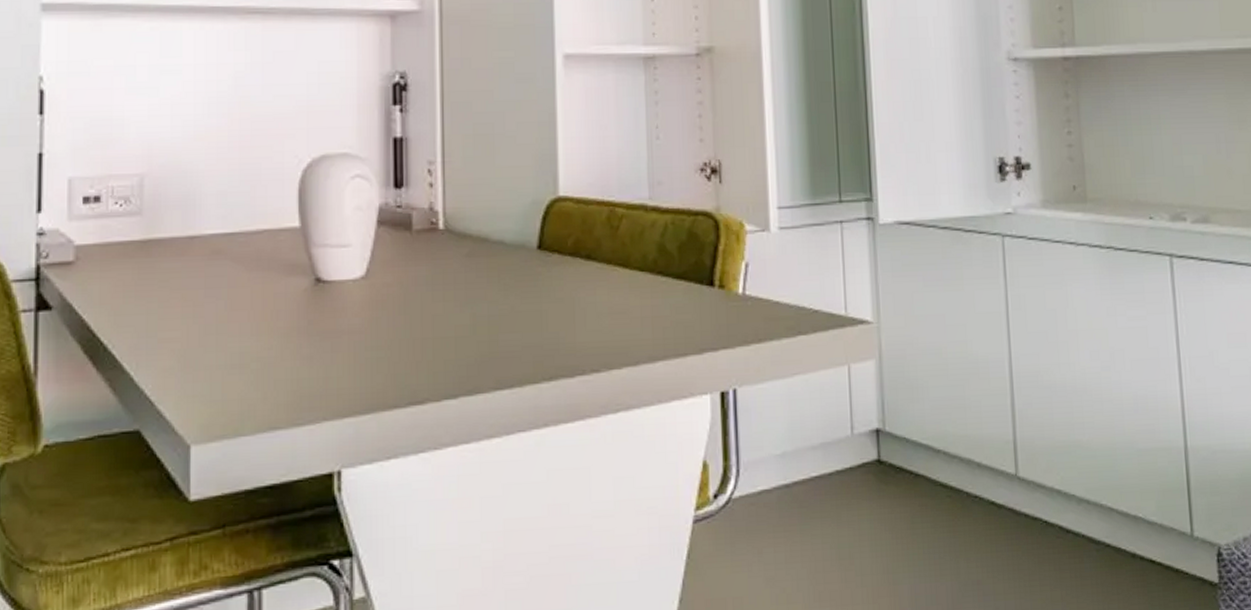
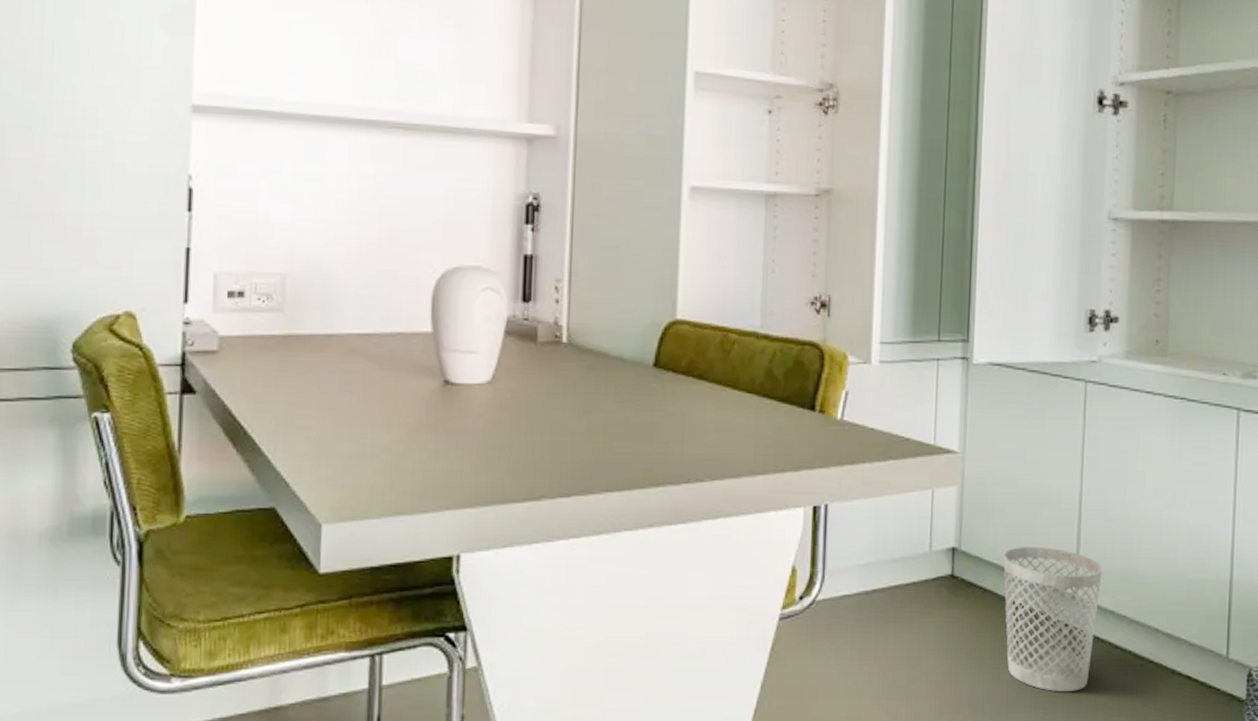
wastebasket: none [933,421,1043,587] -> present [1003,546,1102,692]

